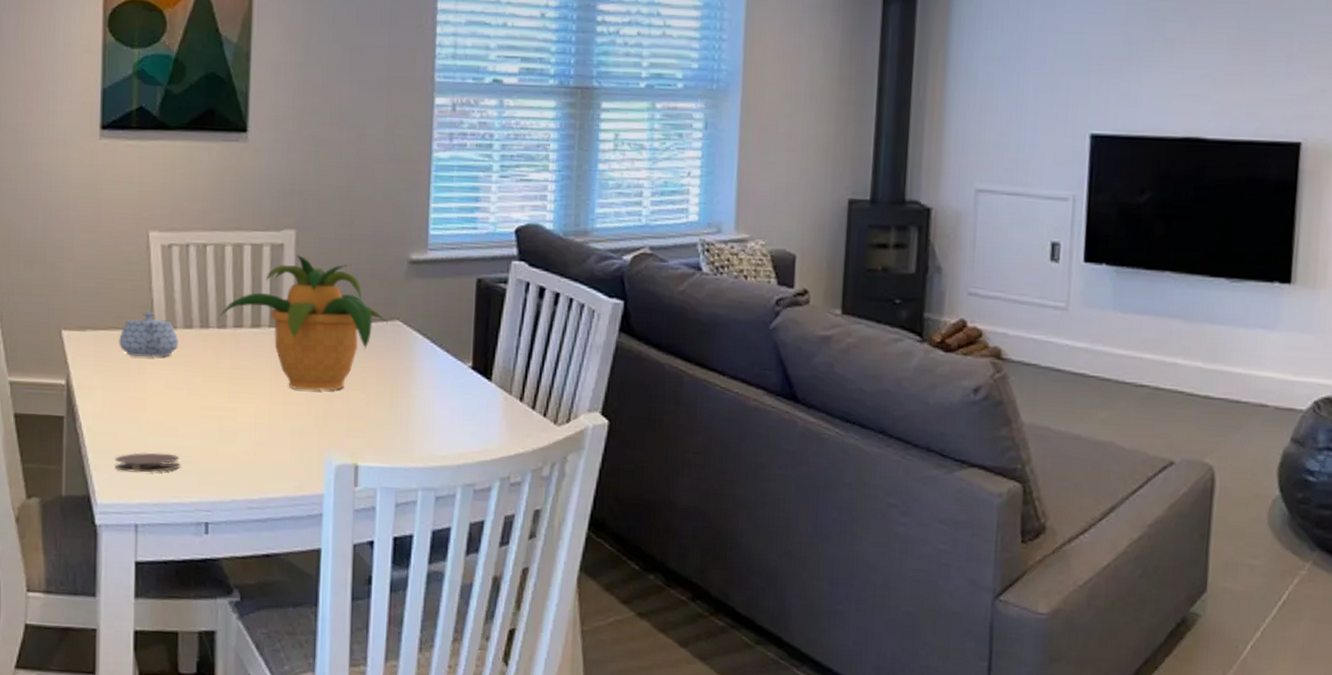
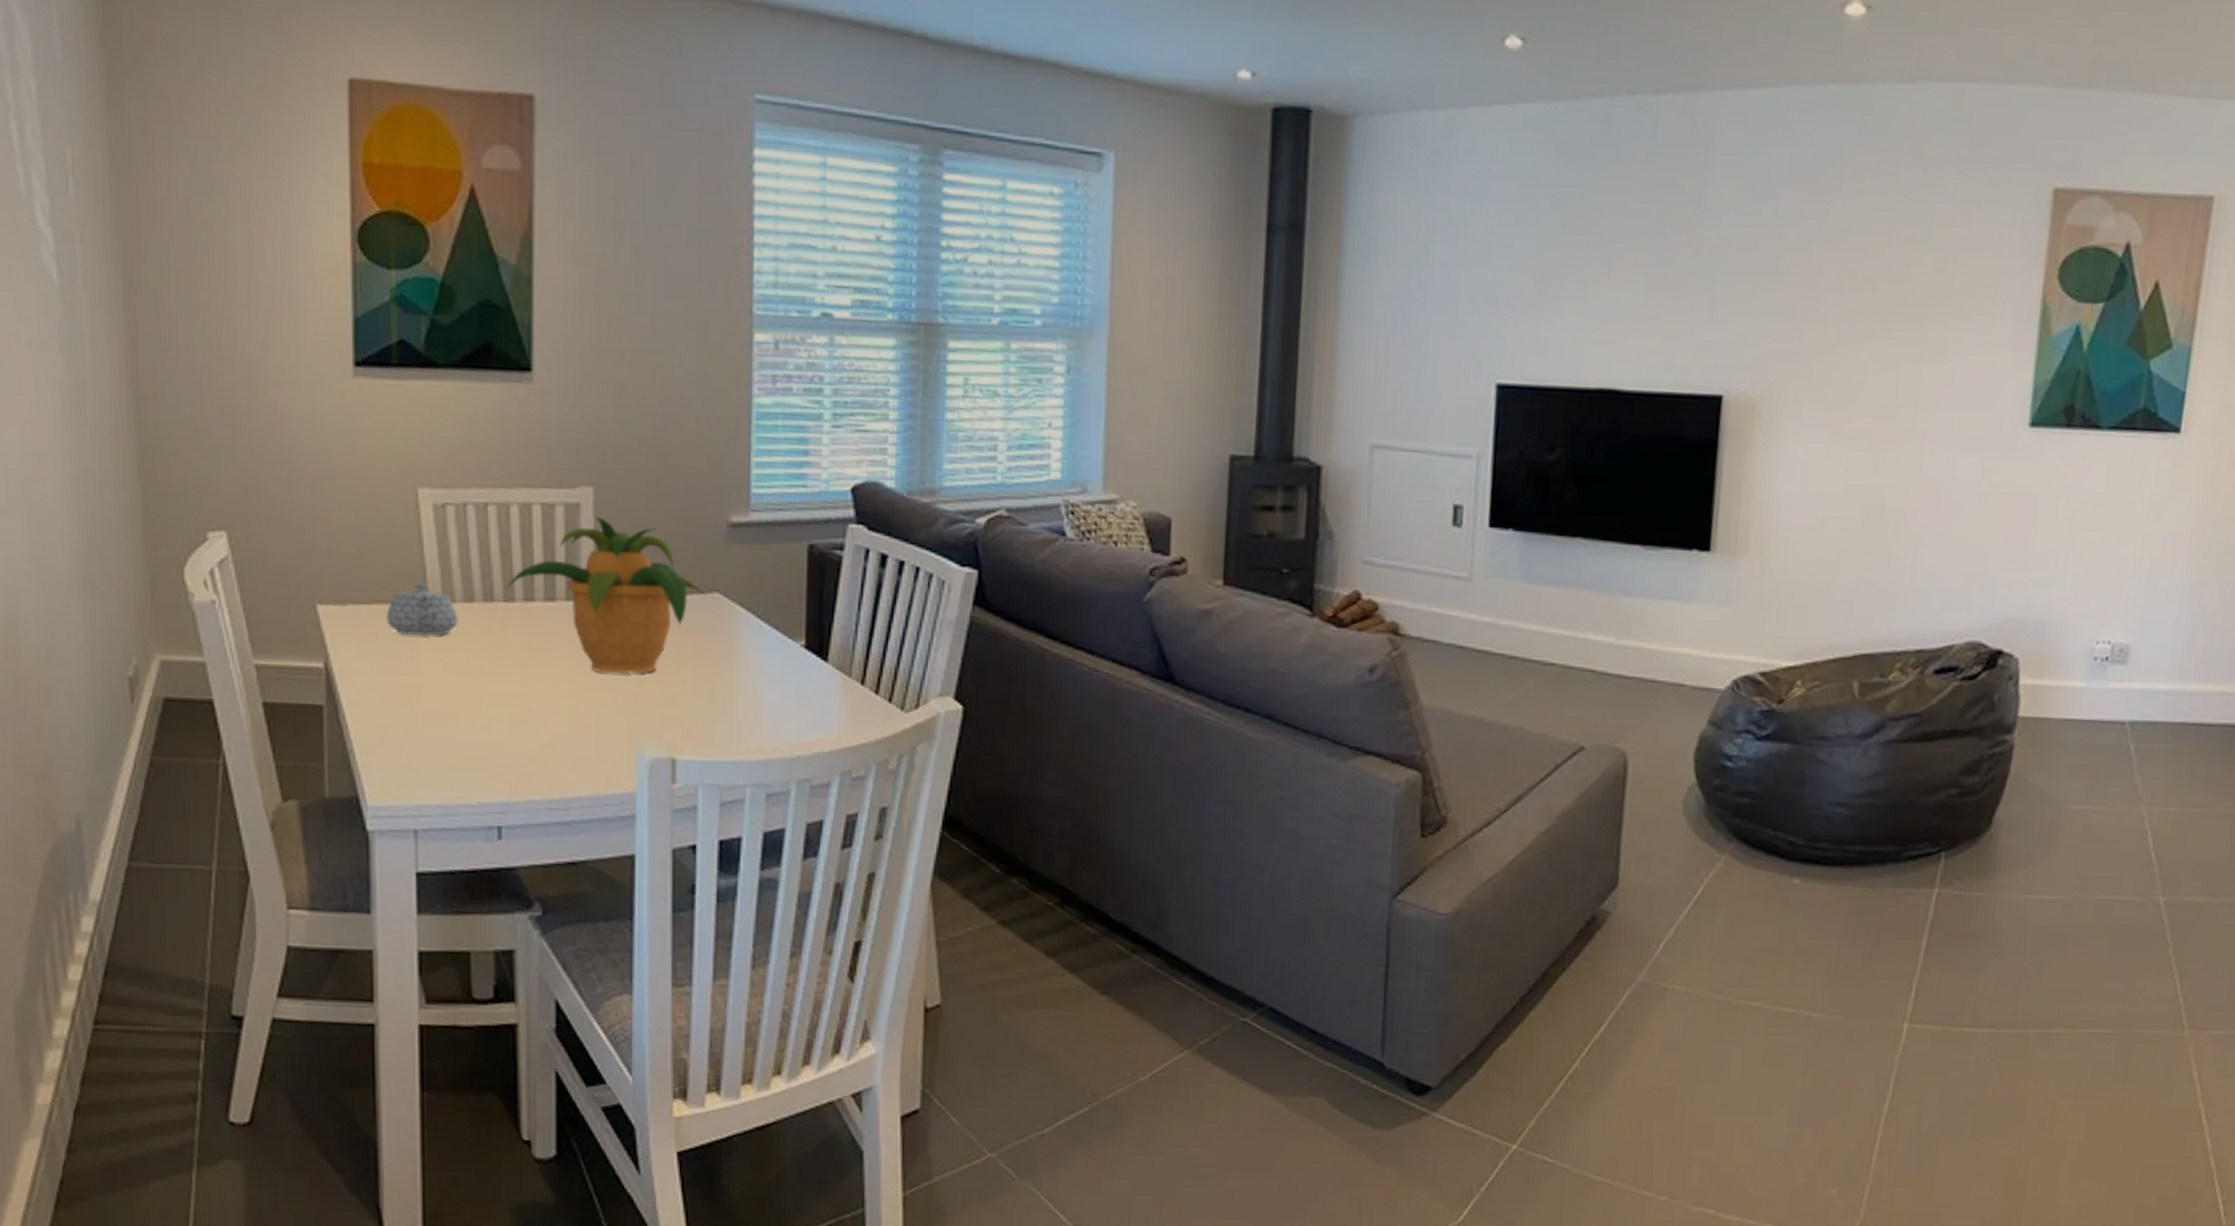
coaster: present [115,452,180,473] -> none [387,746,465,771]

